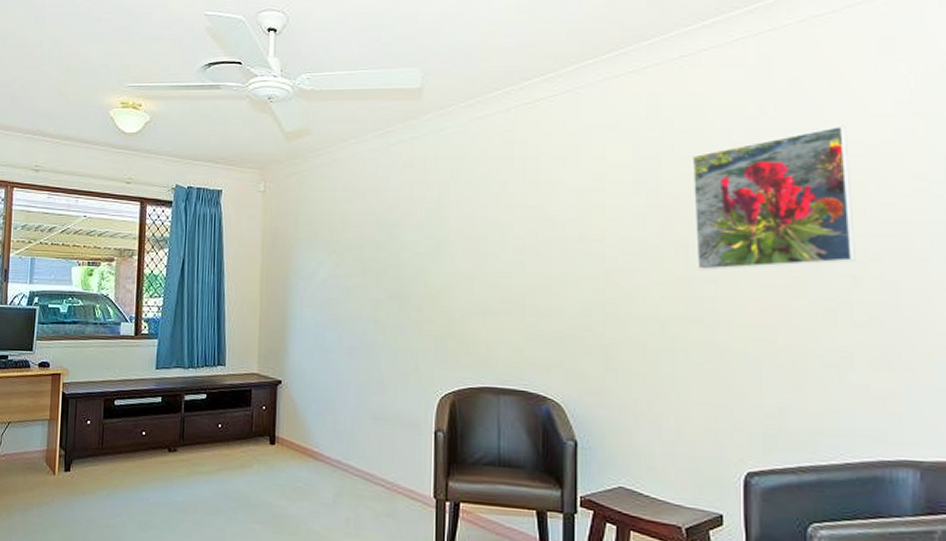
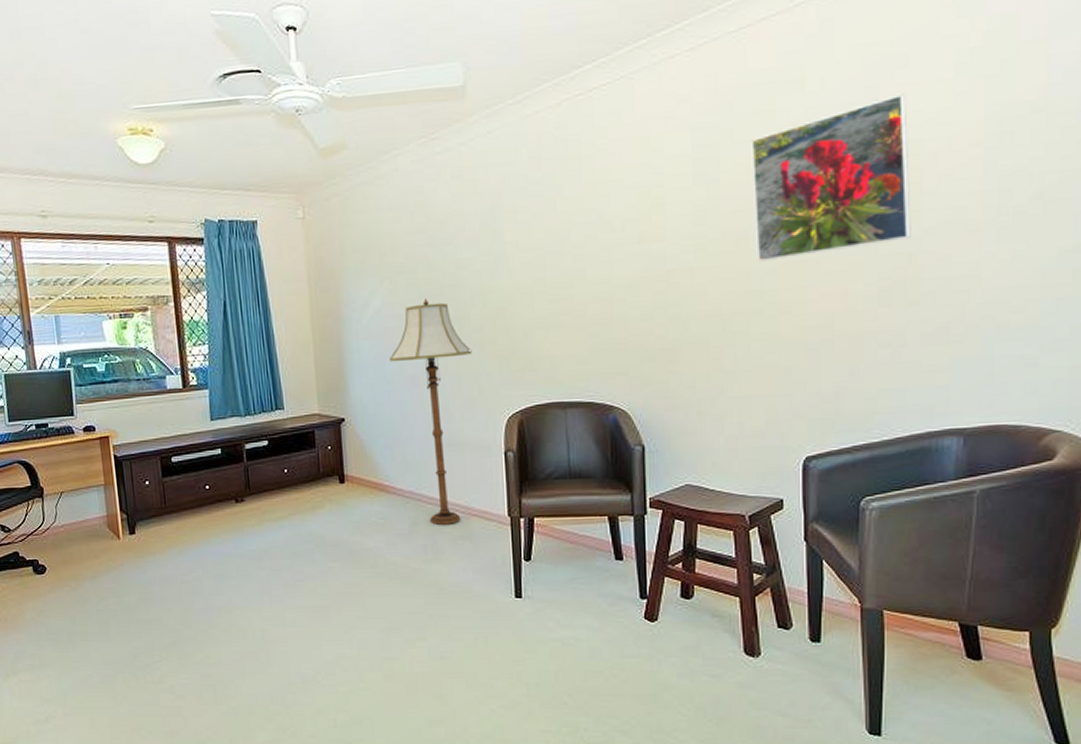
floor lamp: none [330,275,410,500] -> present [389,299,472,525]

